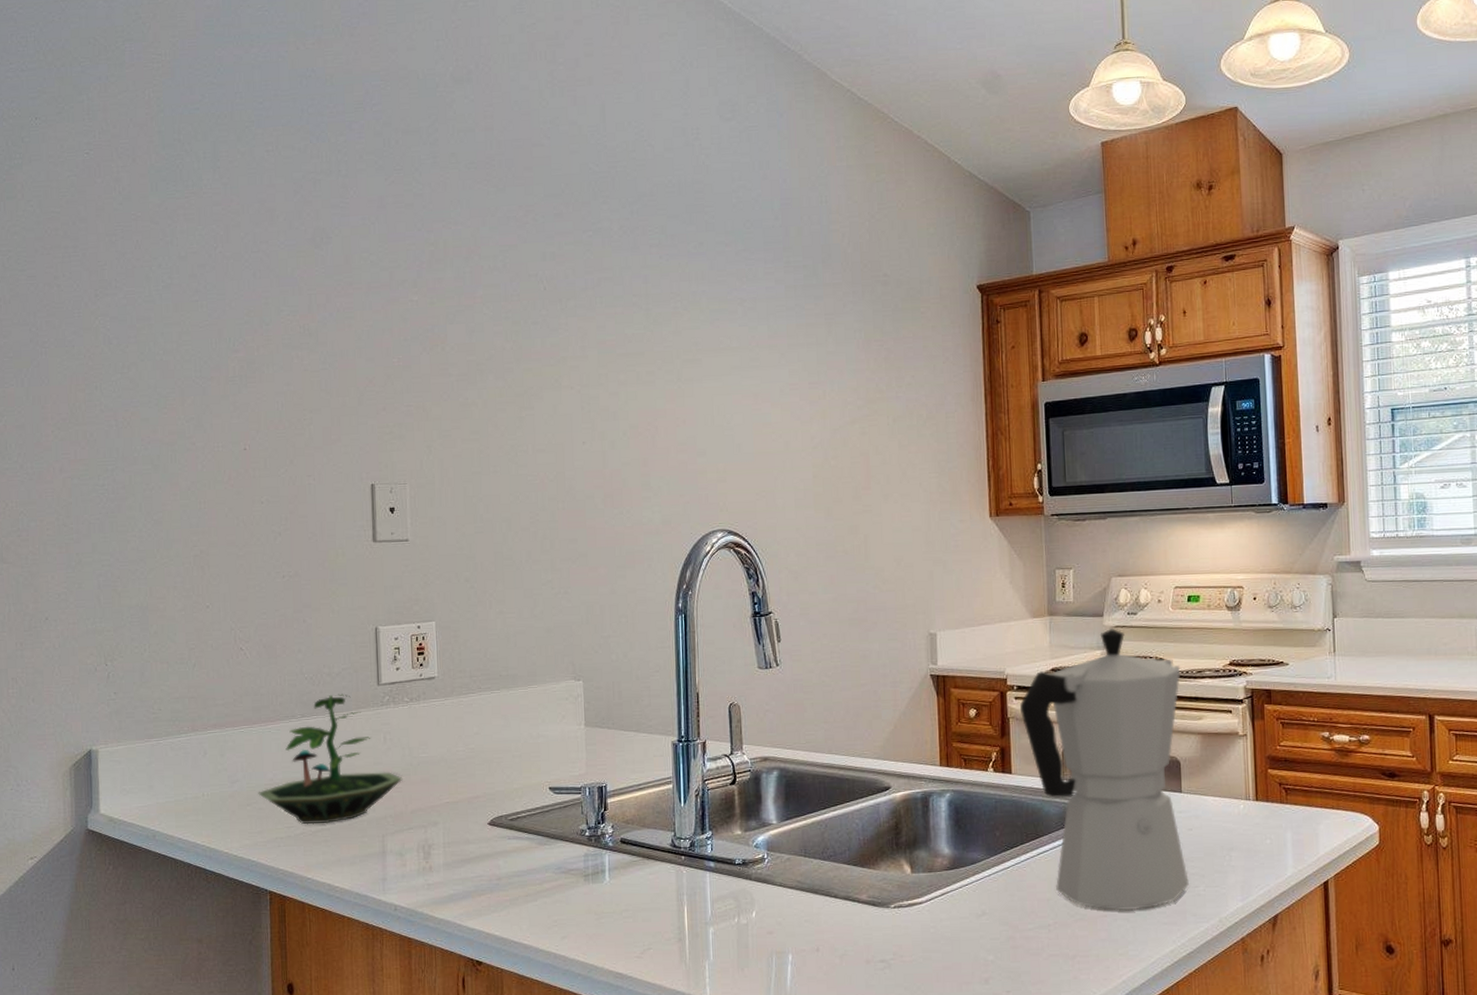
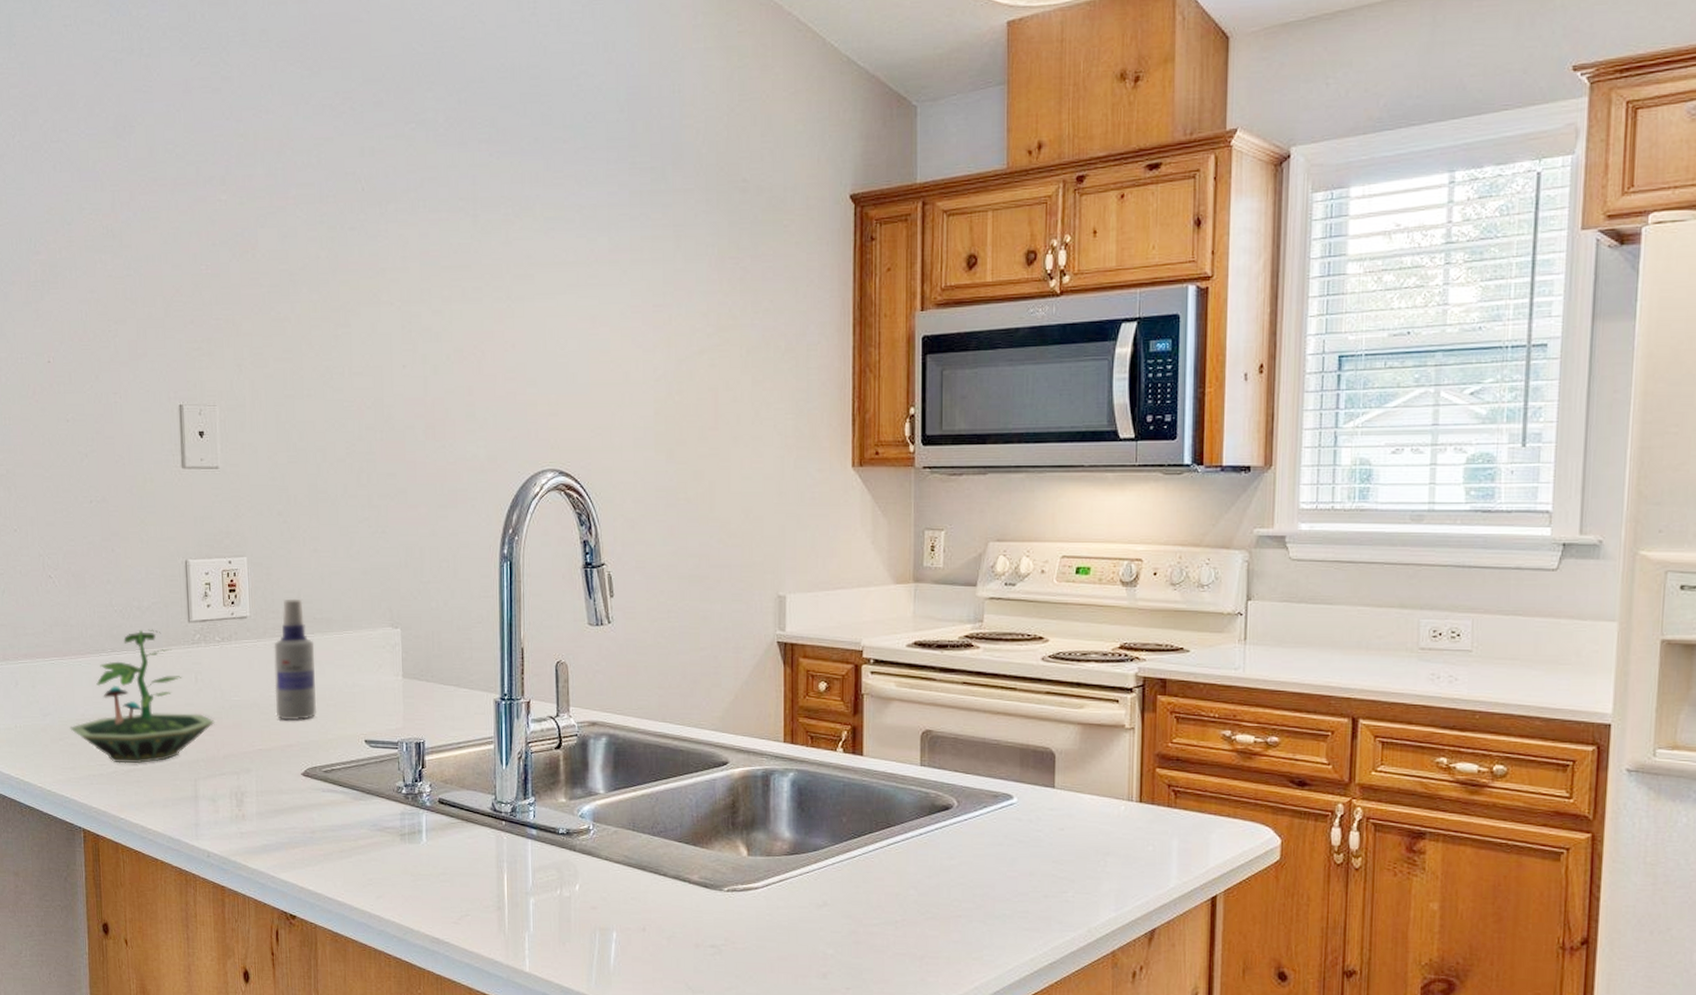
spray bottle: none [461,658,502,773] -> present [274,599,316,721]
moka pot: present [1019,629,1189,911] -> none [875,601,1063,913]

